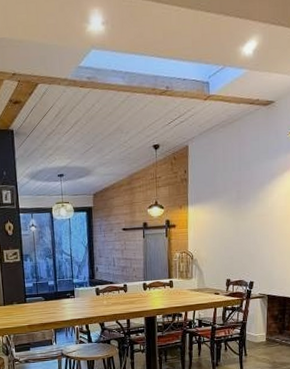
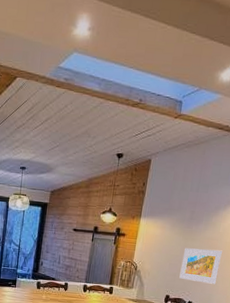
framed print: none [236,225,275,261] -> present [179,248,223,284]

